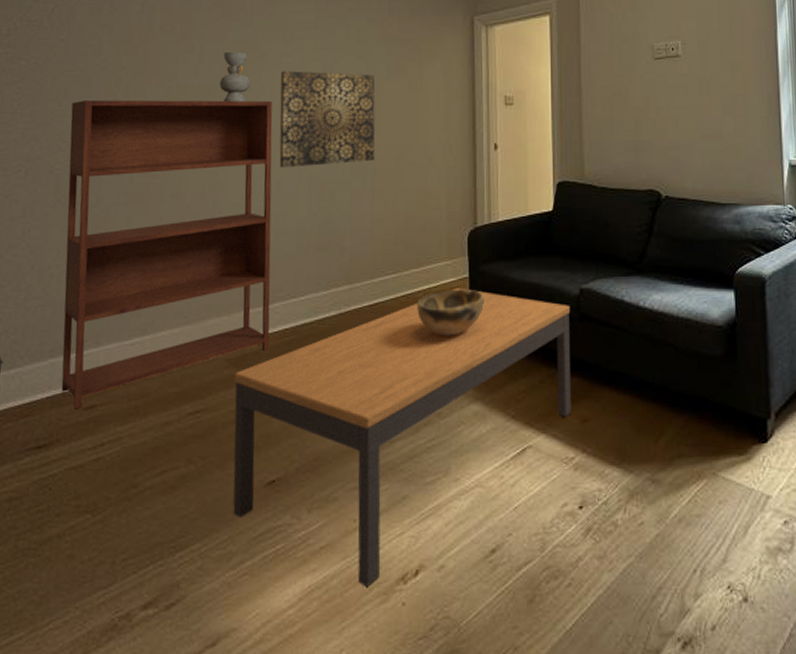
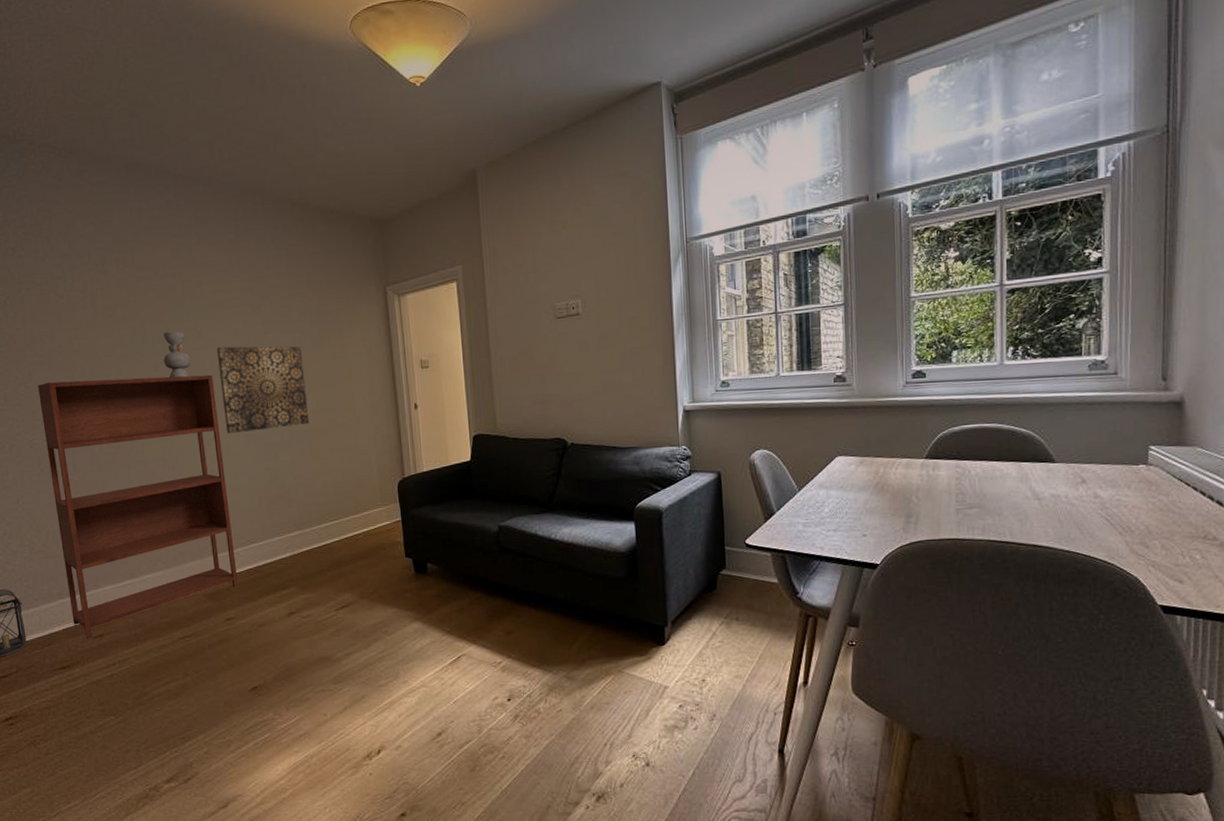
coffee table: present [233,287,572,587] -> none [212,529,497,763]
decorative bowl: present [417,289,484,336] -> none [359,530,416,569]

